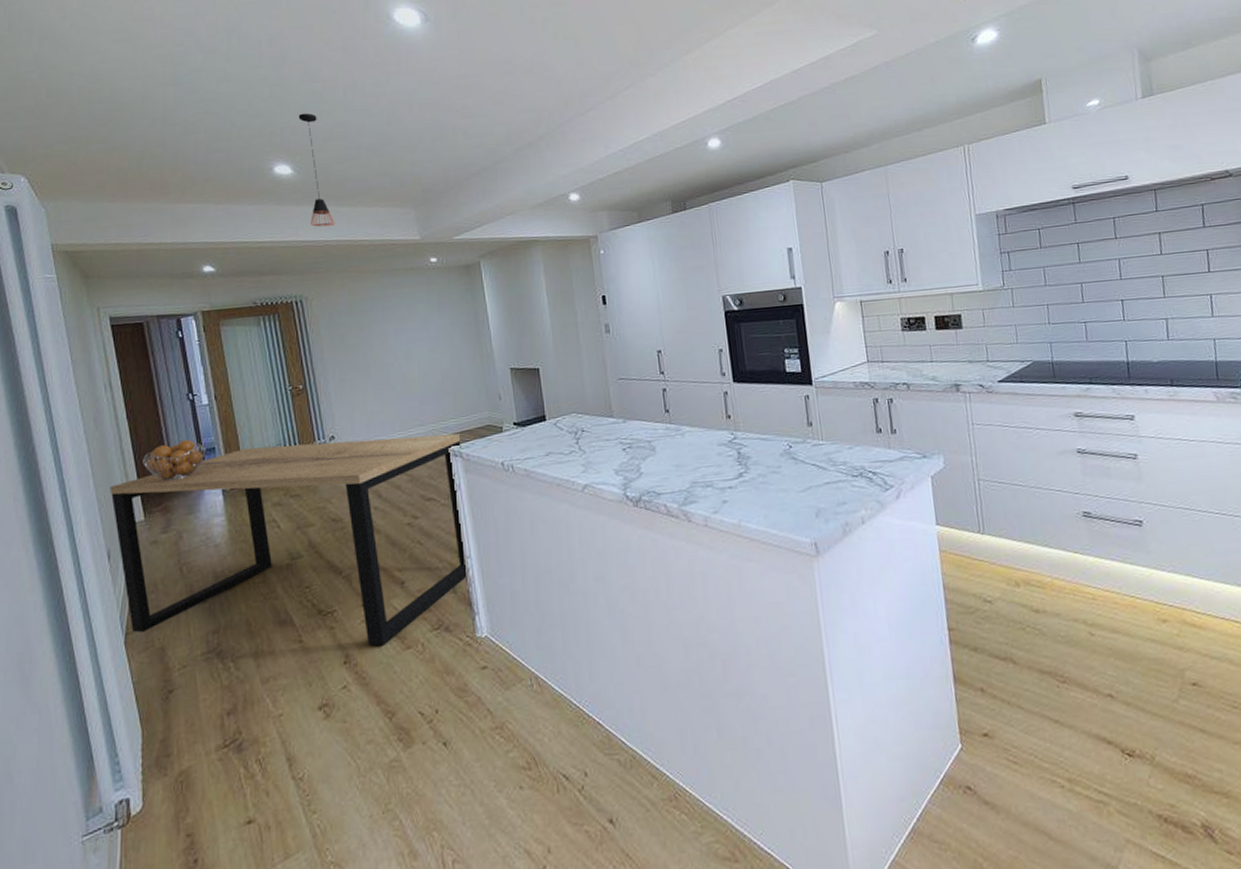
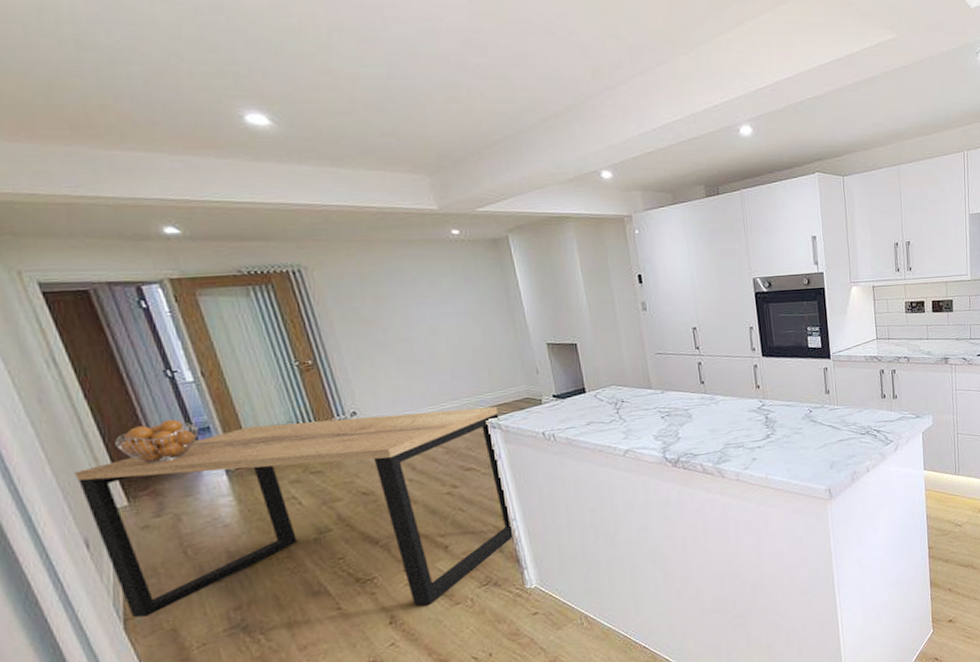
pendant light: present [298,113,335,227] -> none [270,53,333,190]

